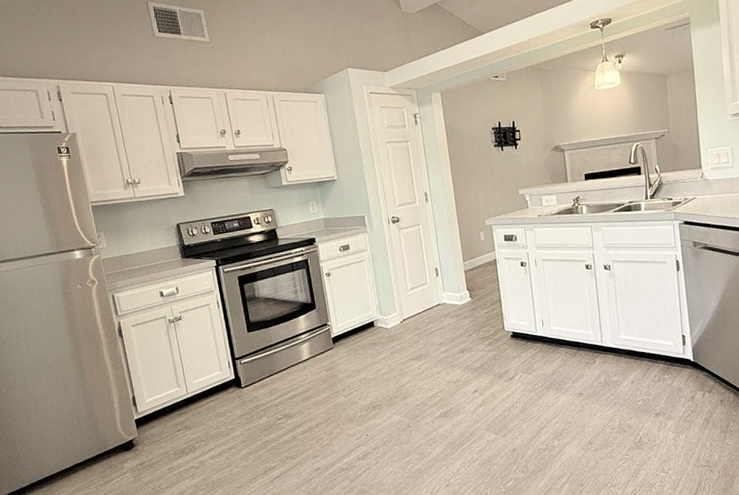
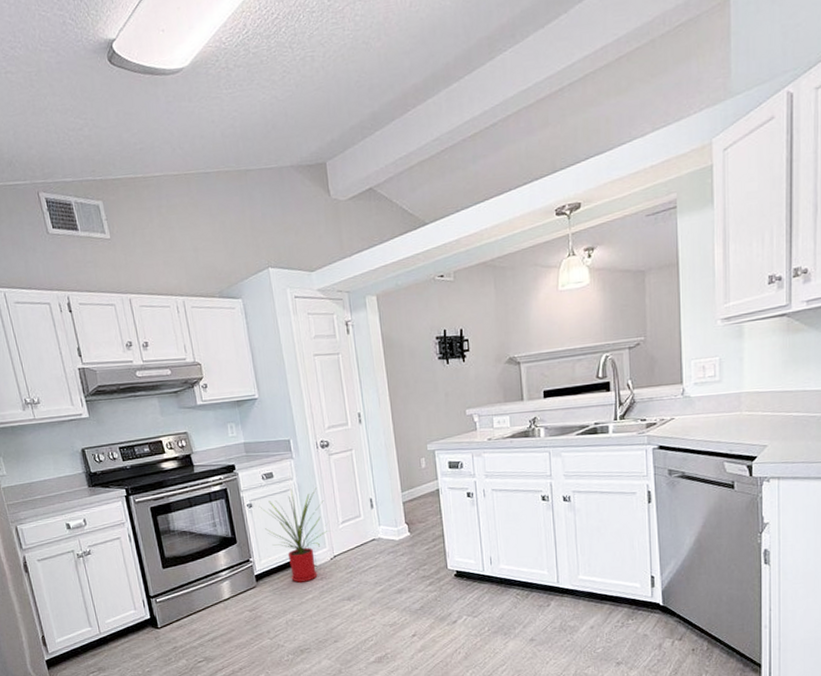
house plant: none [337,258,398,344] -> present [259,487,328,583]

